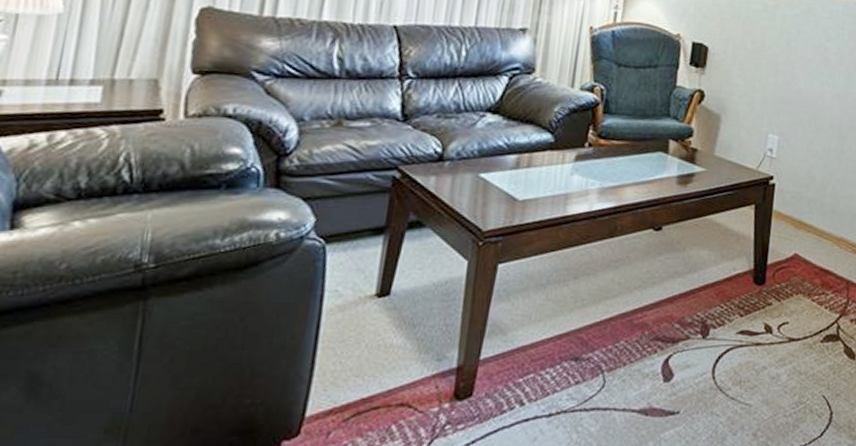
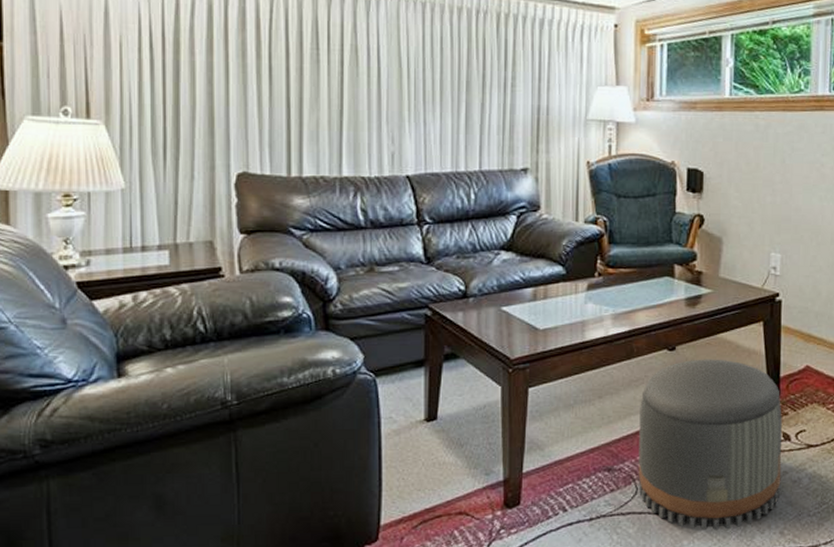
pouf: none [606,241,766,430] -> present [638,359,782,530]

